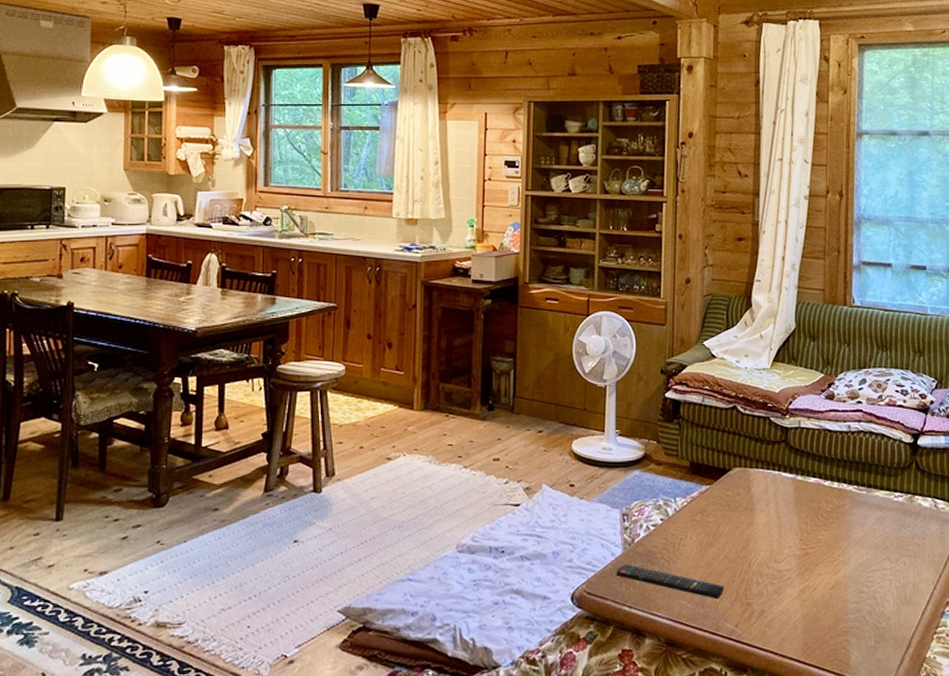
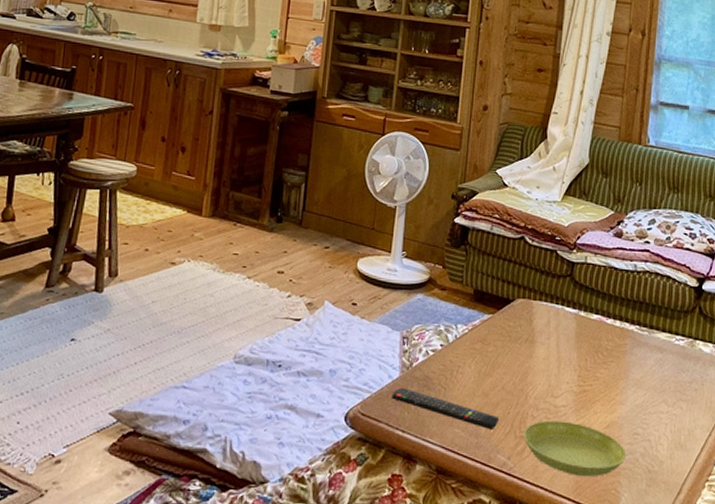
saucer: none [750,585,853,639] -> present [524,420,626,477]

